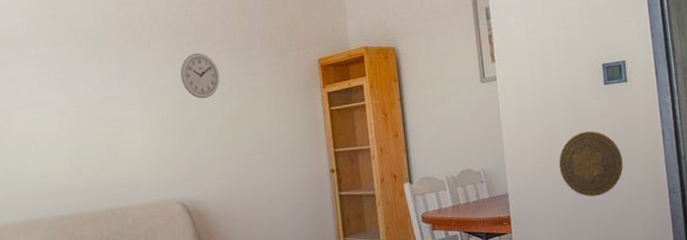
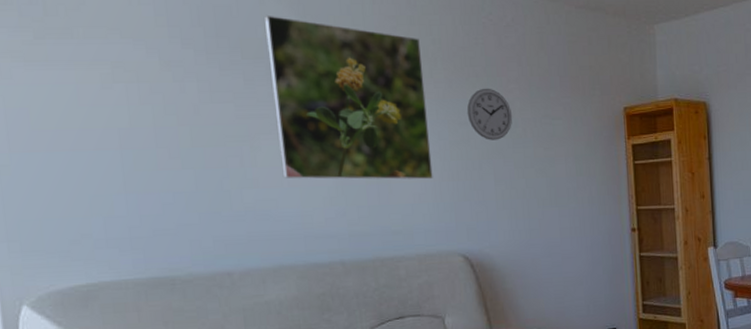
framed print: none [15,8,153,145] -> present [265,15,433,180]

